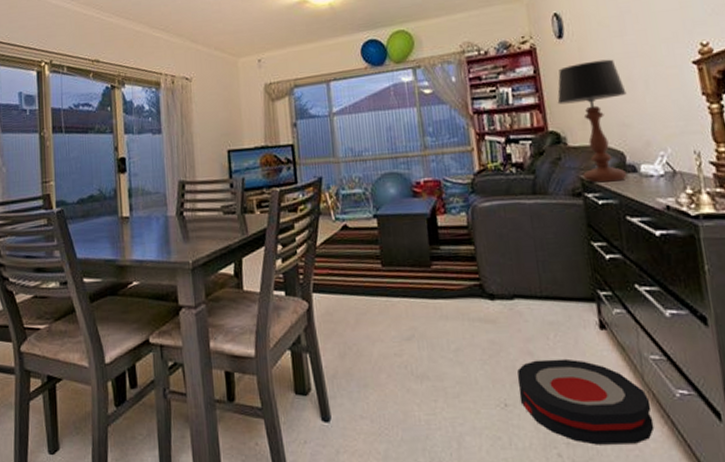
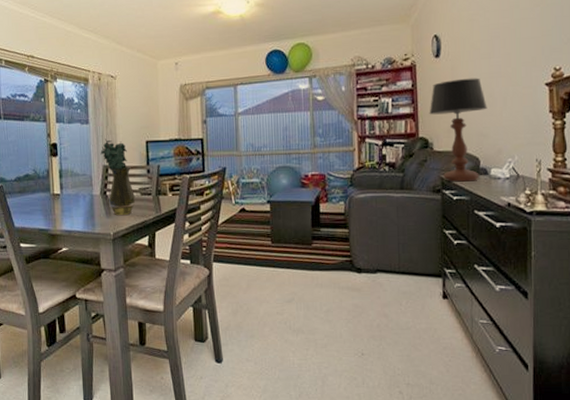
vase: none [175,149,218,240] -> present [100,138,136,216]
robot vacuum: present [517,358,654,445] -> none [373,320,476,386]

